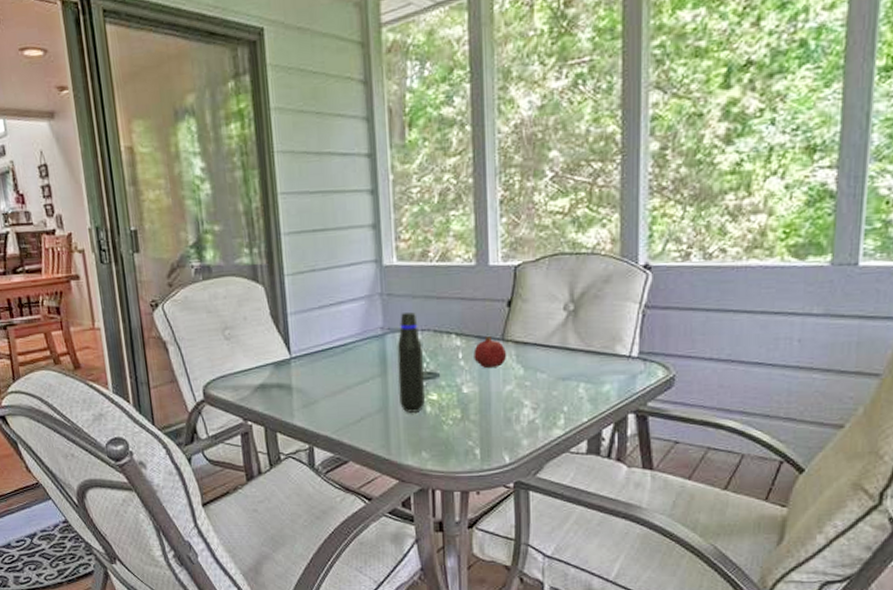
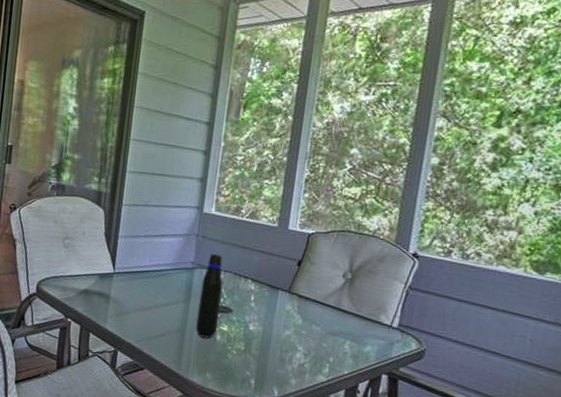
fruit: present [473,335,507,368] -> none [263,286,291,314]

